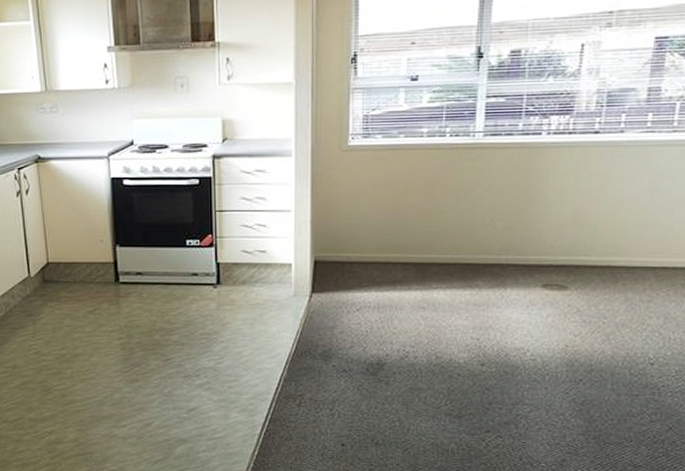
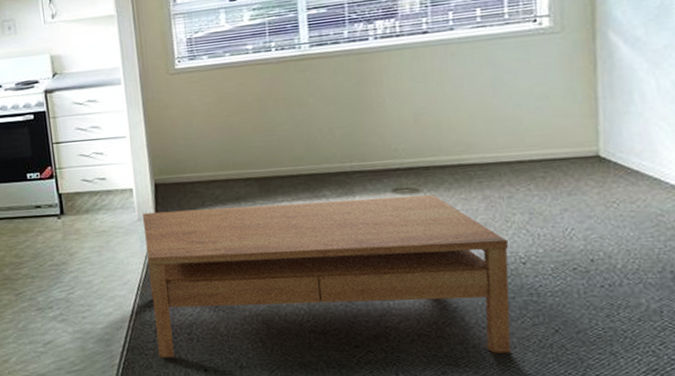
coffee table: none [298,289,642,446] -> present [143,195,511,358]

